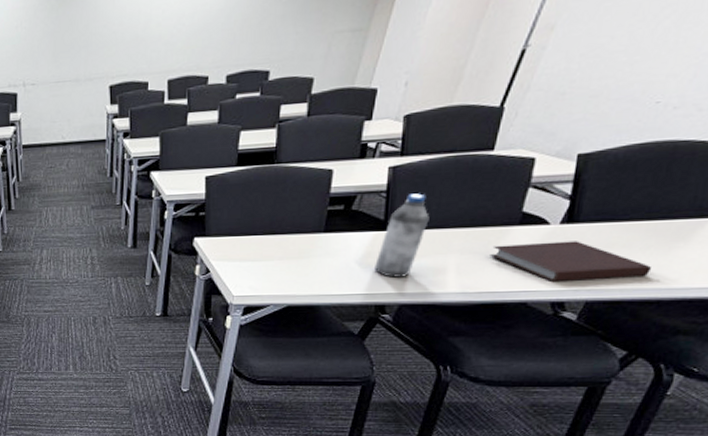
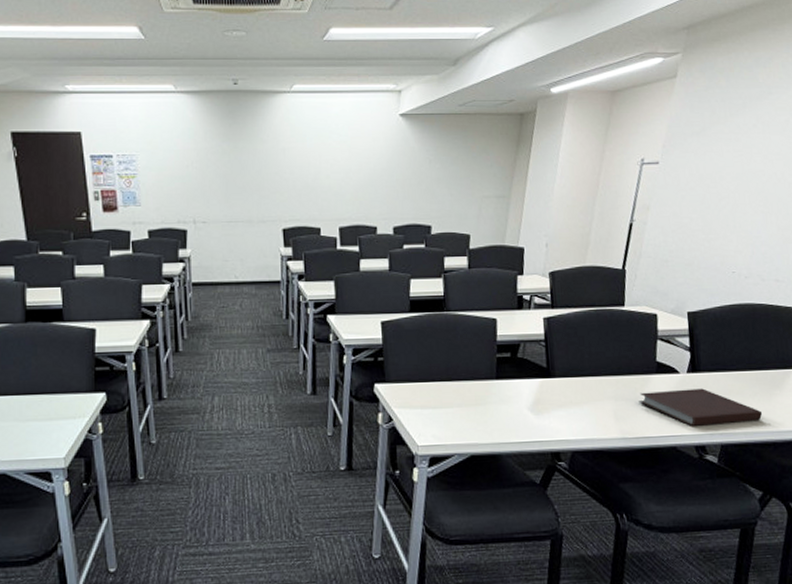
water bottle: present [375,193,430,278] -> none [545,343,584,424]

